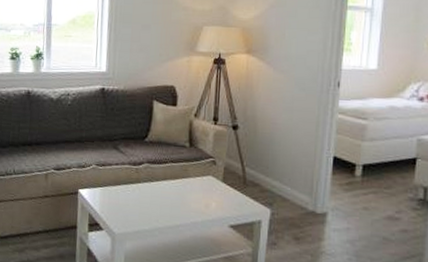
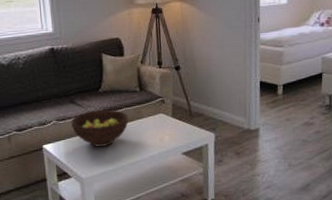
fruit bowl: none [110,161,173,202] -> present [70,110,129,147]

